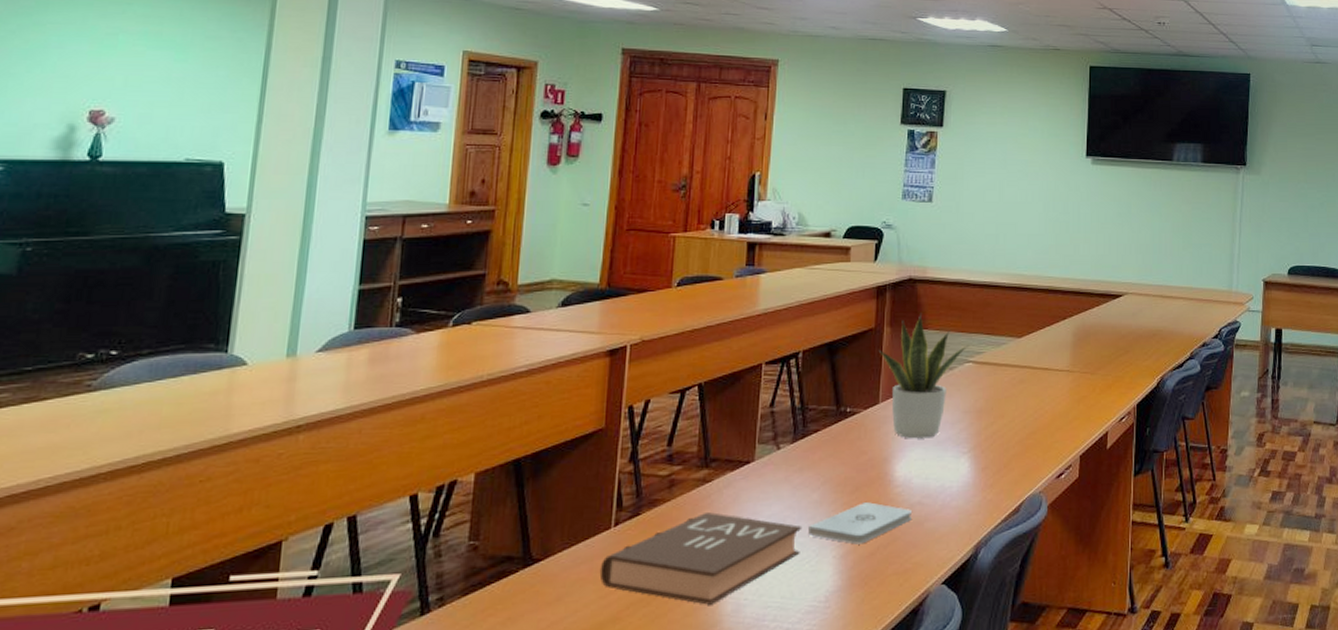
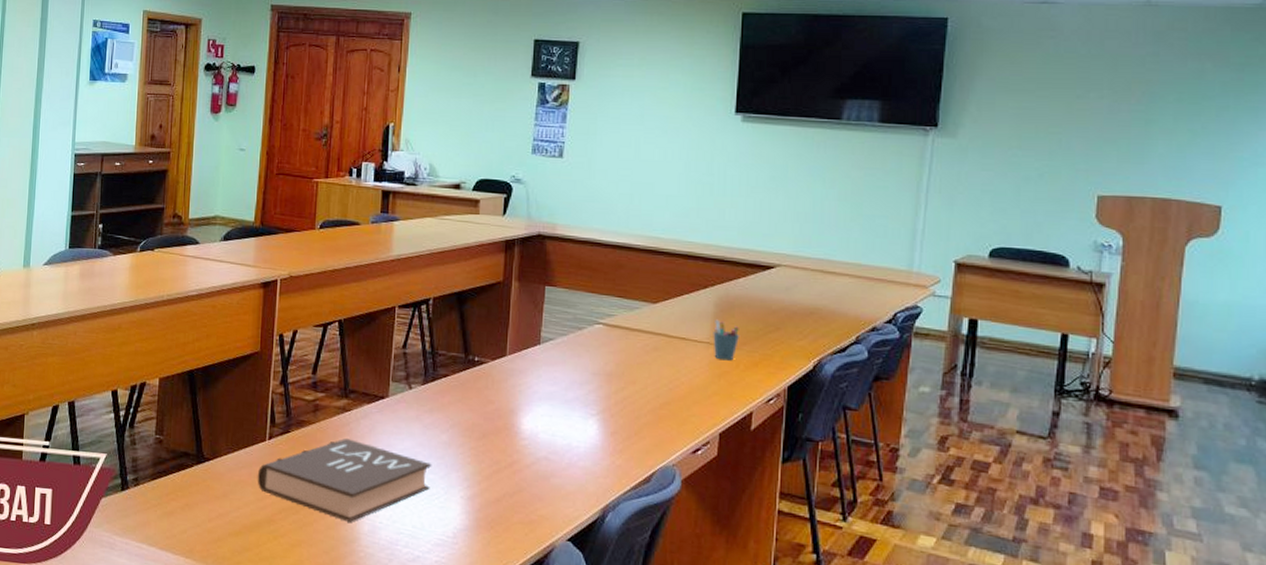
notepad: present [808,502,913,545] -> none [438,450,539,489]
potted plant: present [878,313,968,439] -> none [506,270,598,396]
pen holder: none [1072,348,1094,386] -> present [713,319,739,361]

